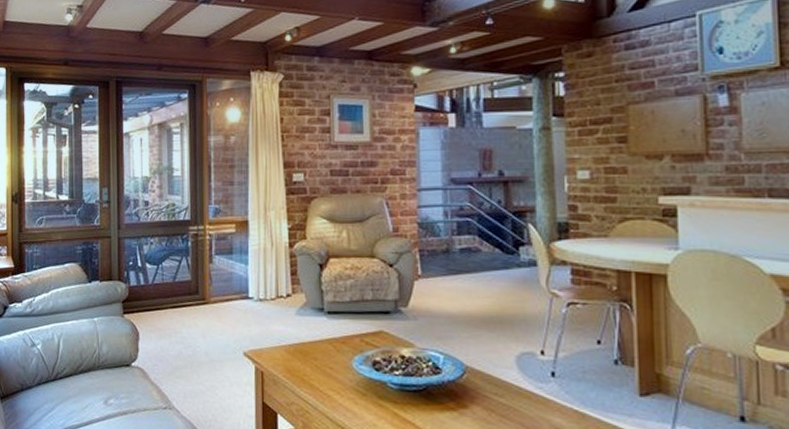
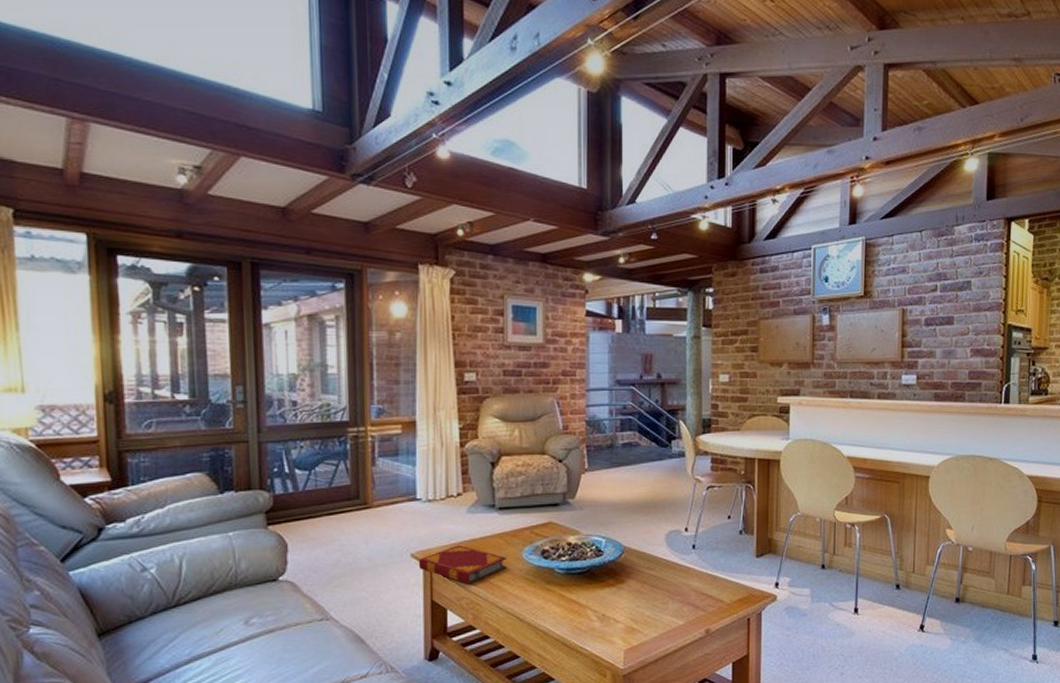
hardback book: none [250,347,337,390] -> present [418,545,507,585]

